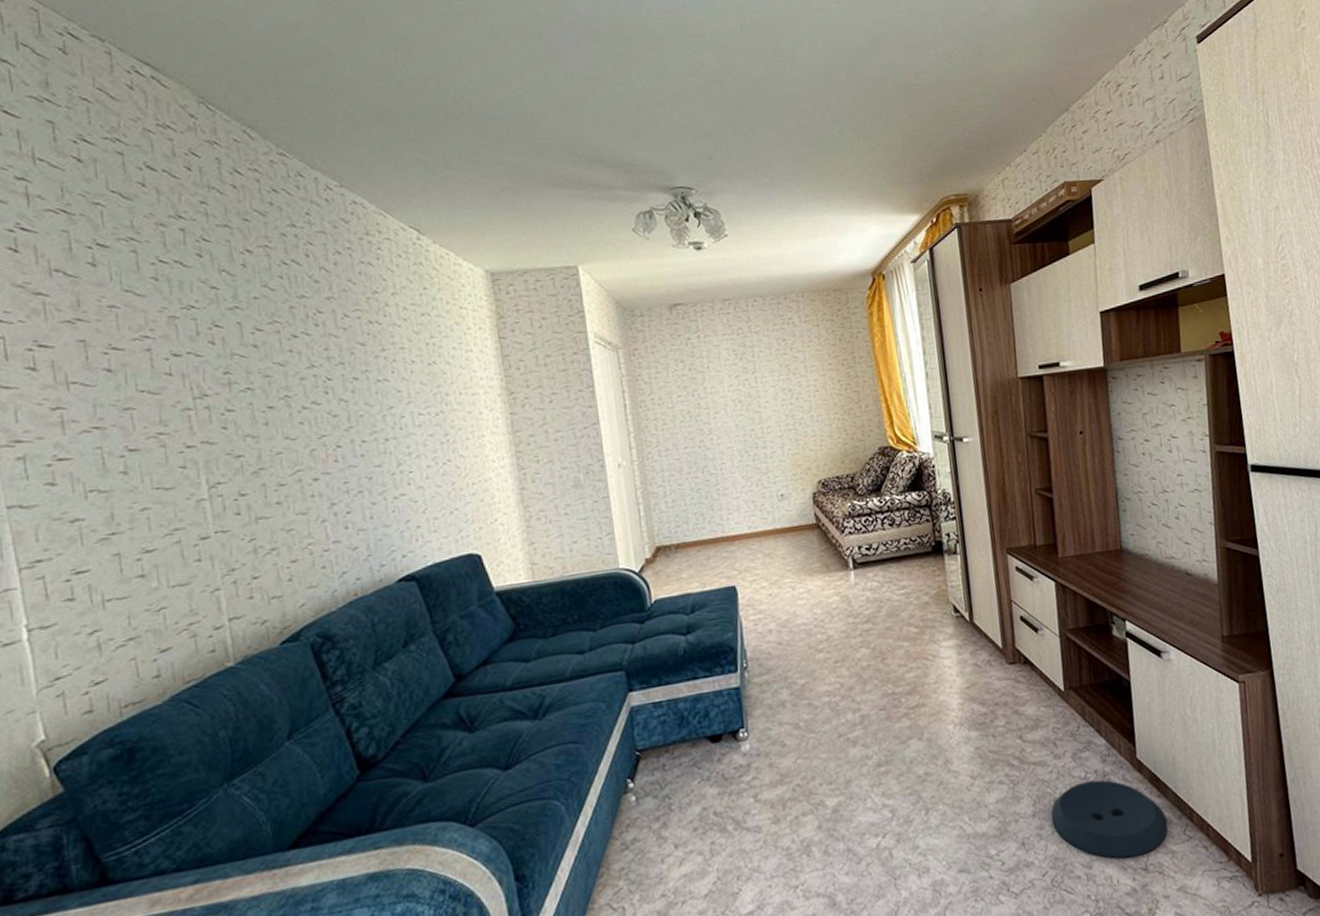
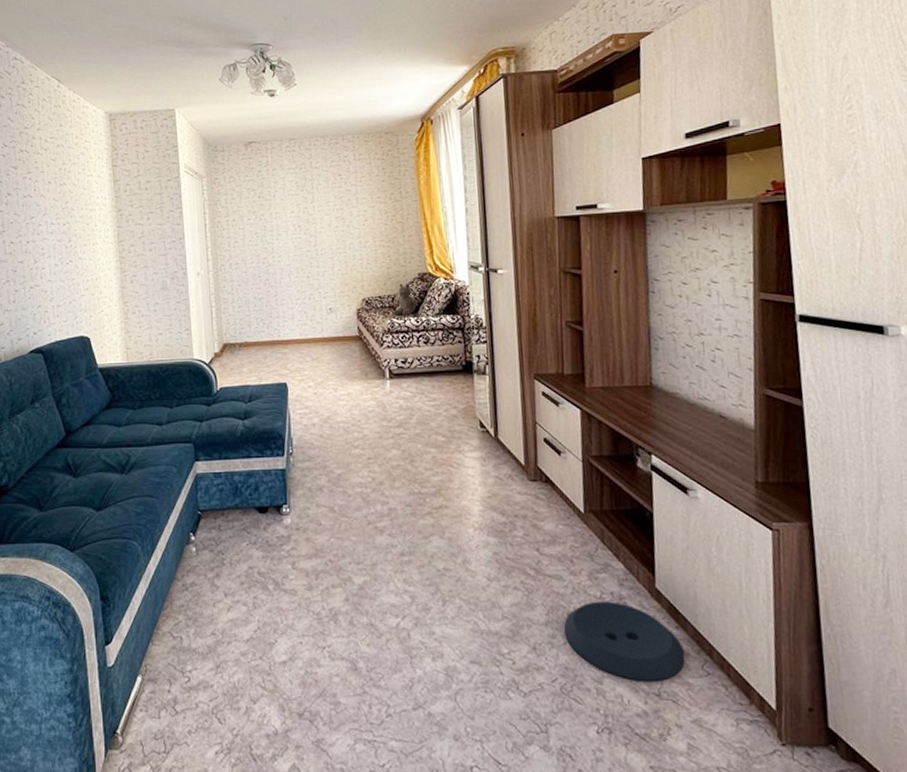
stuffed animal: none [853,459,880,497] -> present [393,283,418,316]

